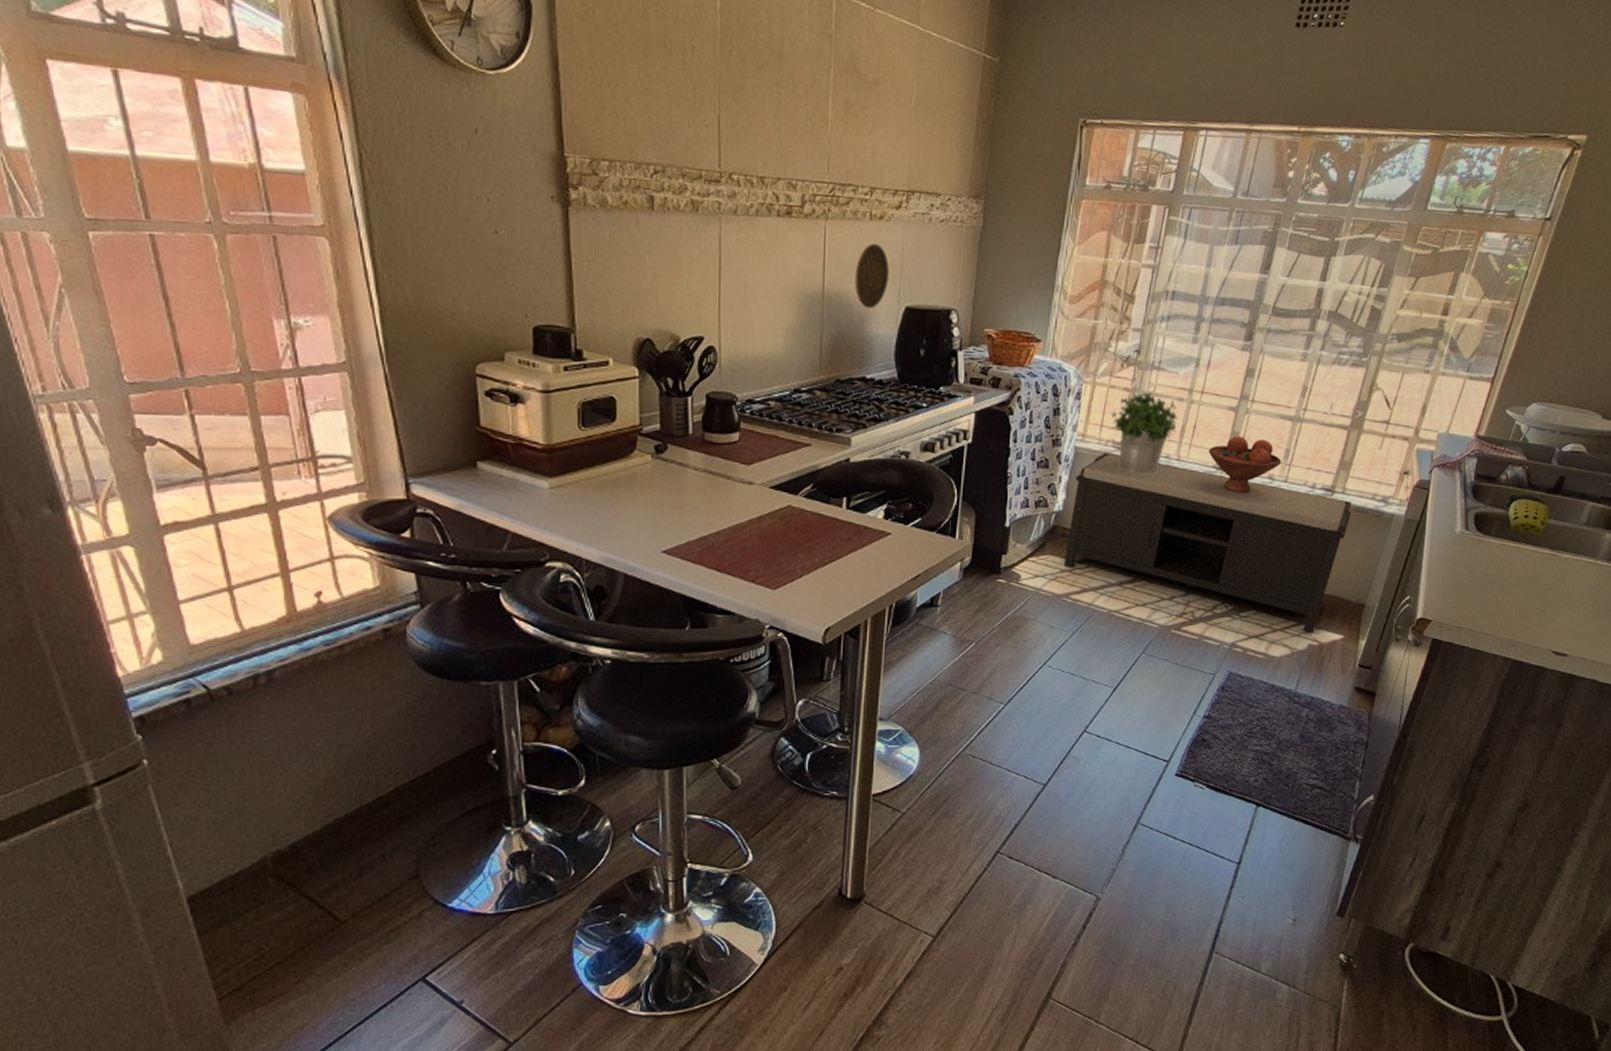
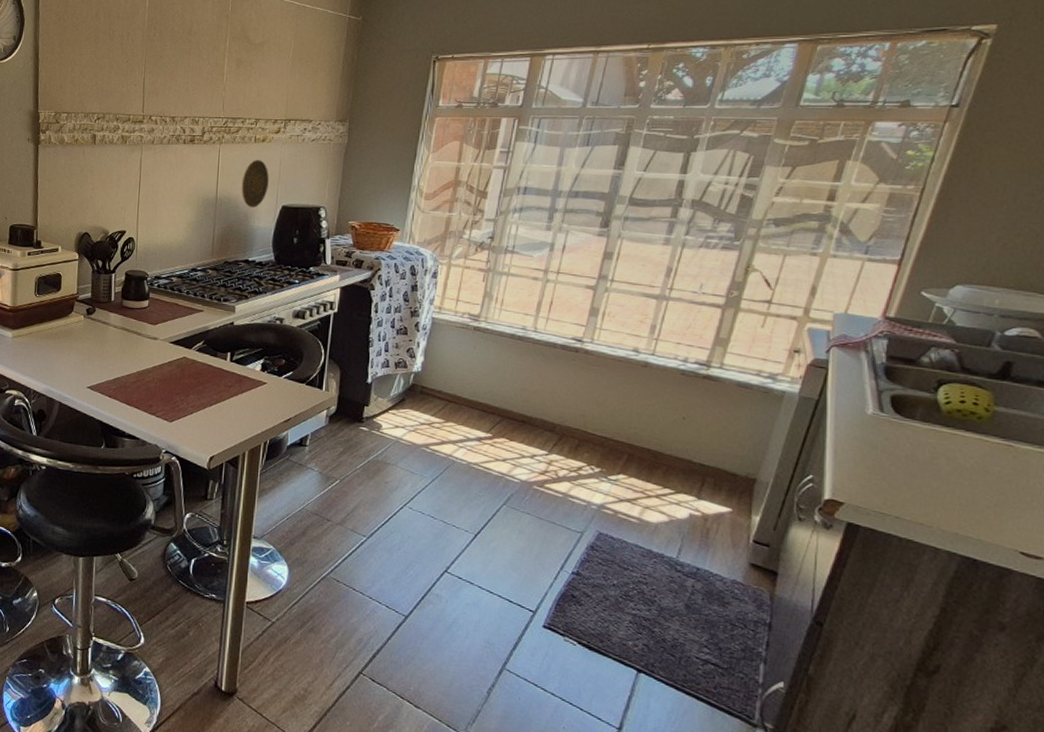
bench: present [1064,452,1352,634] -> none [423,323,733,503]
potted plant: present [1111,392,1177,475] -> none [466,272,533,344]
fruit bowl: present [1208,436,1282,493] -> none [566,312,647,364]

